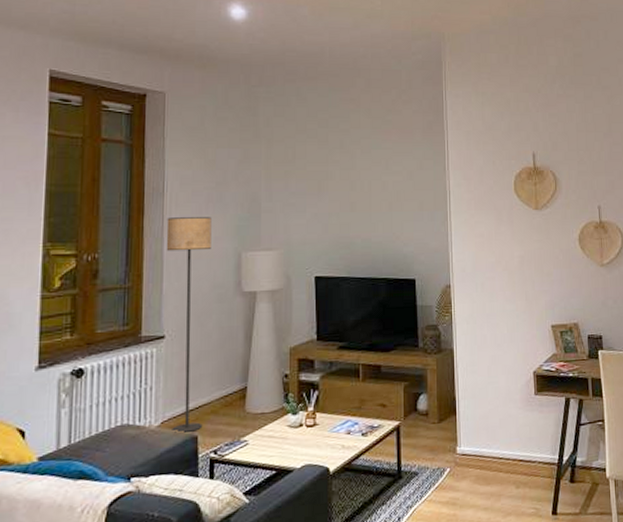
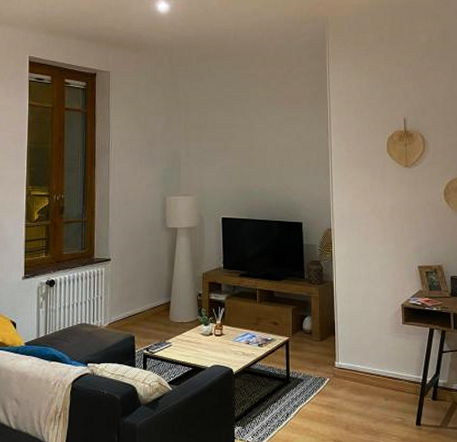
floor lamp: present [166,217,212,433] -> none [111,169,144,333]

